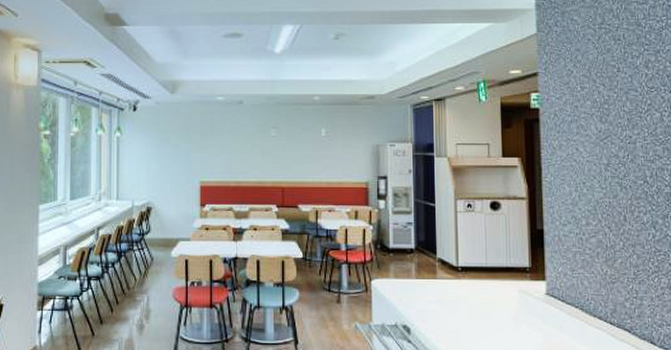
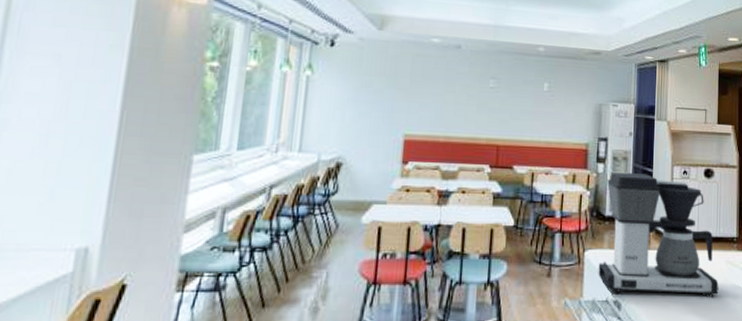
coffee maker: none [385,207,512,325] -> present [598,171,719,298]

